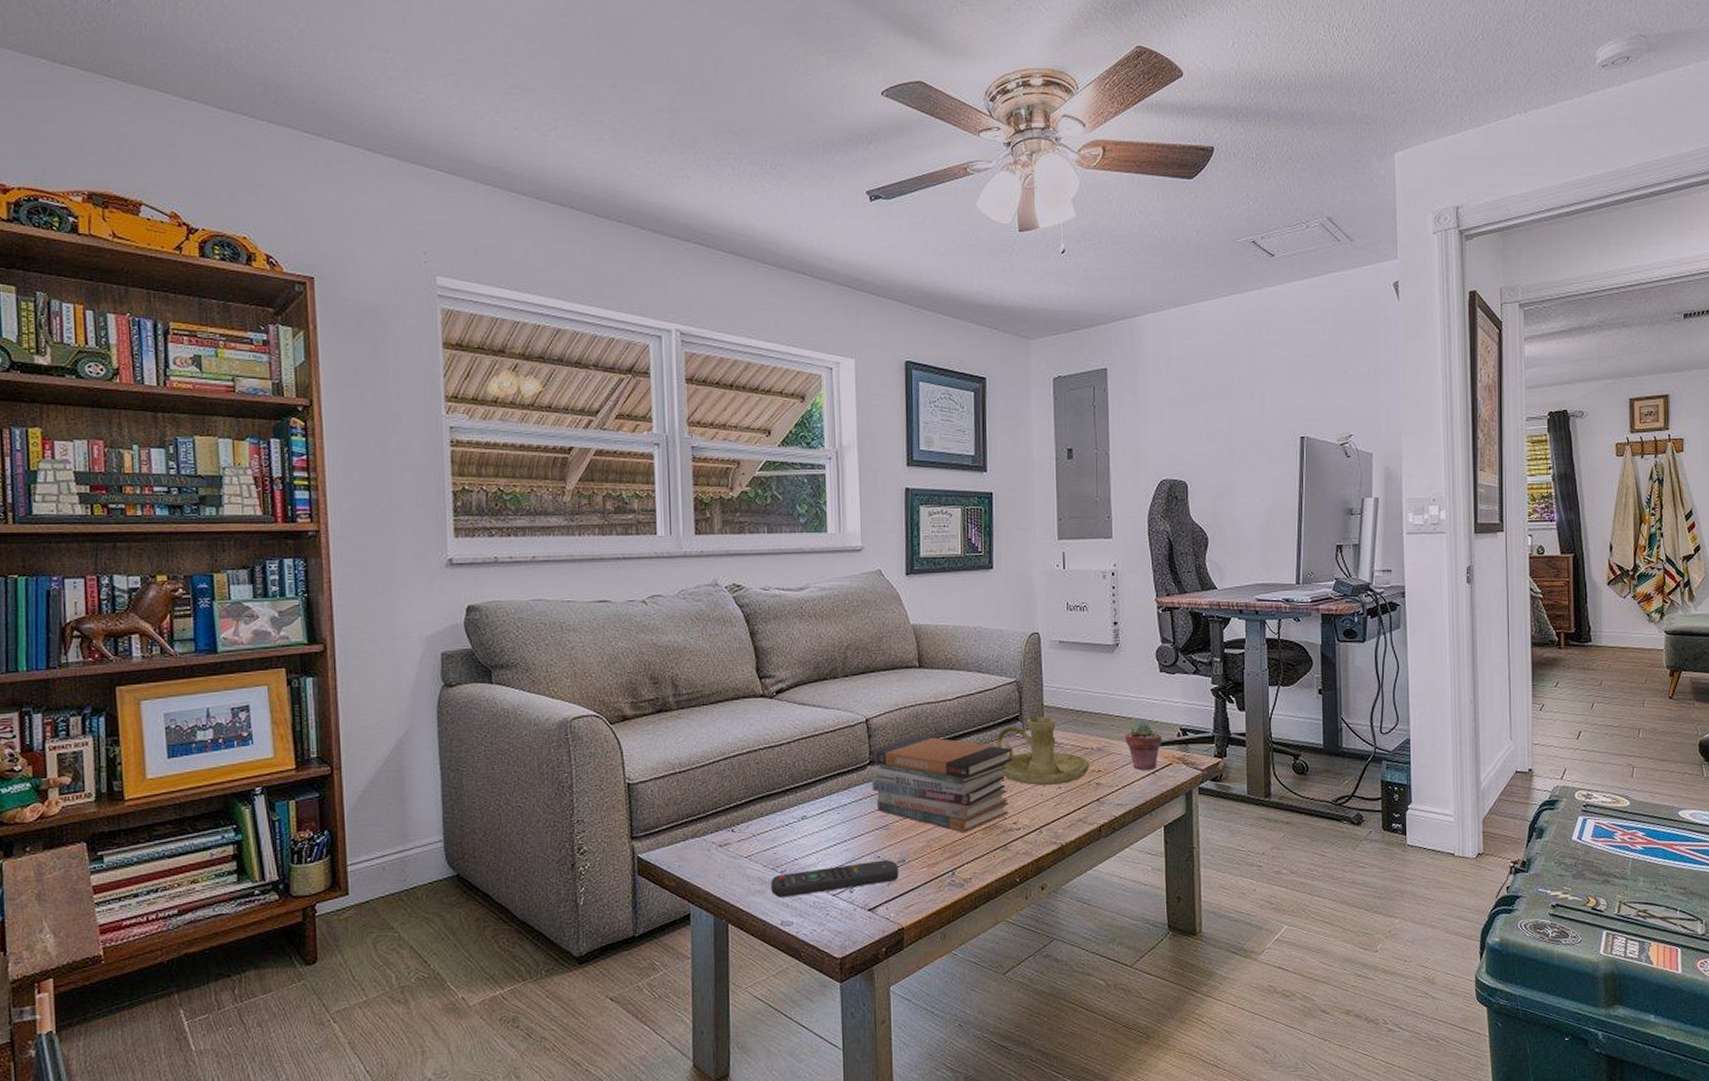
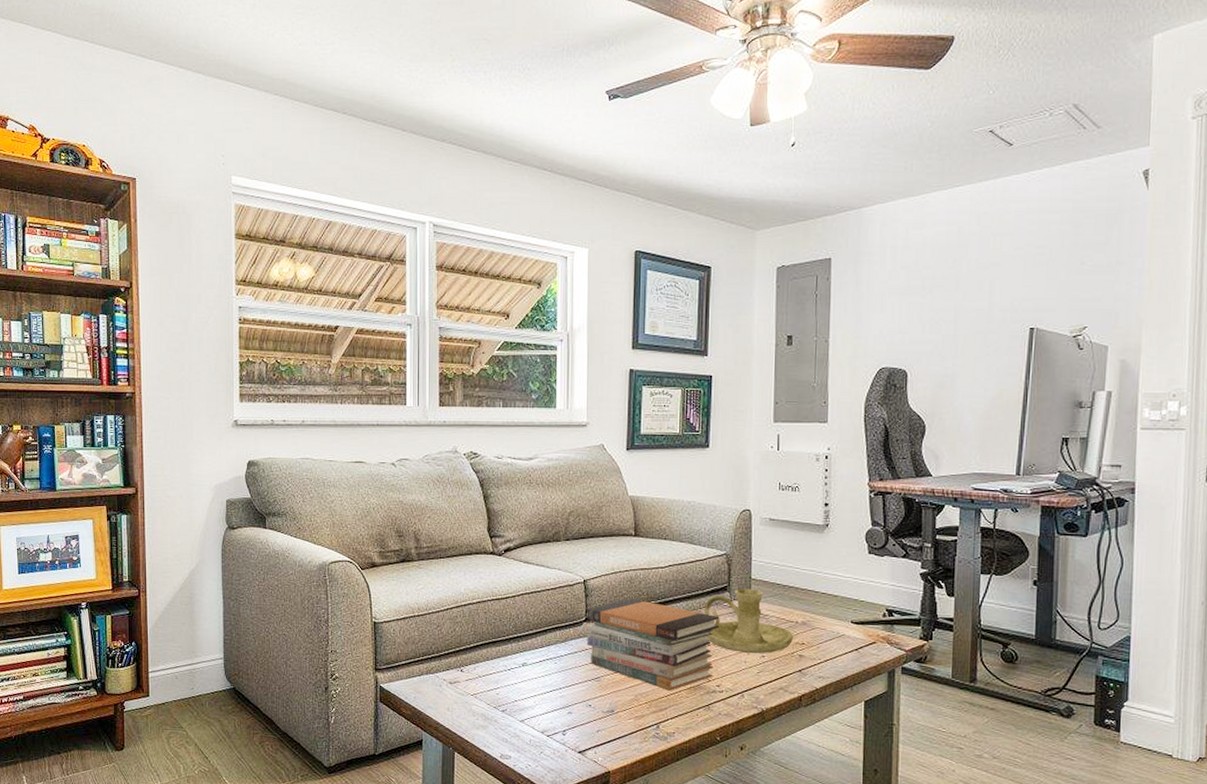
remote control: present [771,860,899,898] -> none [493,708,608,734]
potted succulent: present [1126,721,1162,771] -> none [831,600,867,648]

